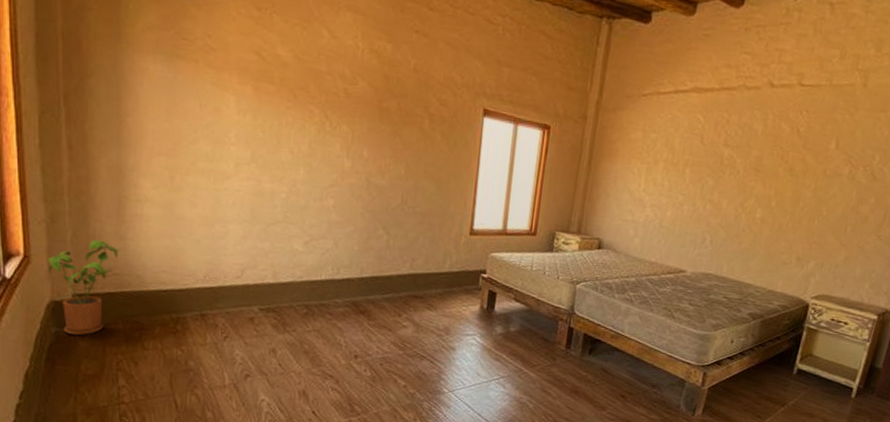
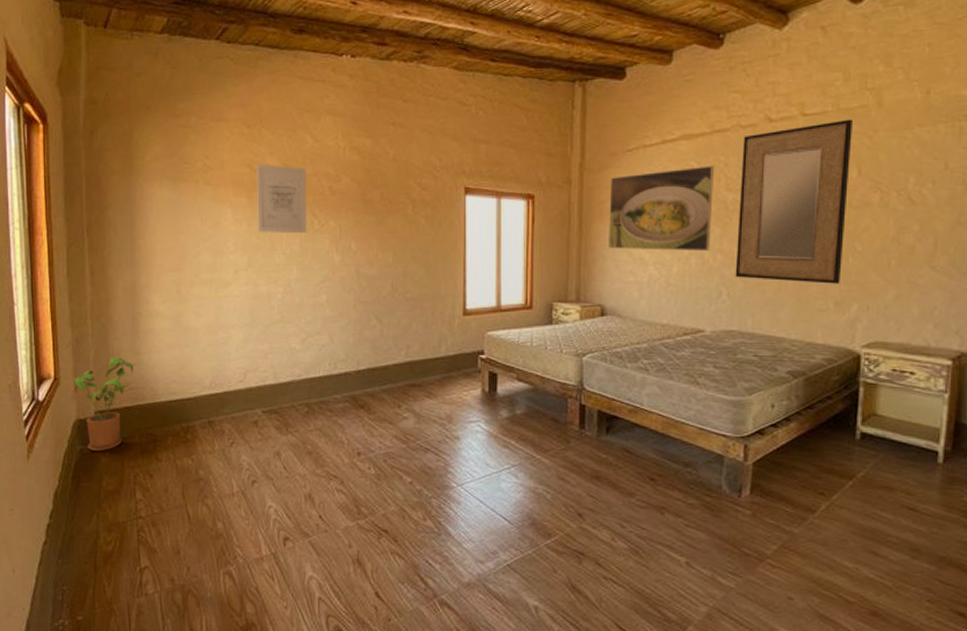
wall art: none [263,52,321,135] -> present [257,164,307,234]
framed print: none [613,118,717,200] -> present [609,165,714,251]
home mirror: none [719,94,840,242] -> present [735,119,852,284]

